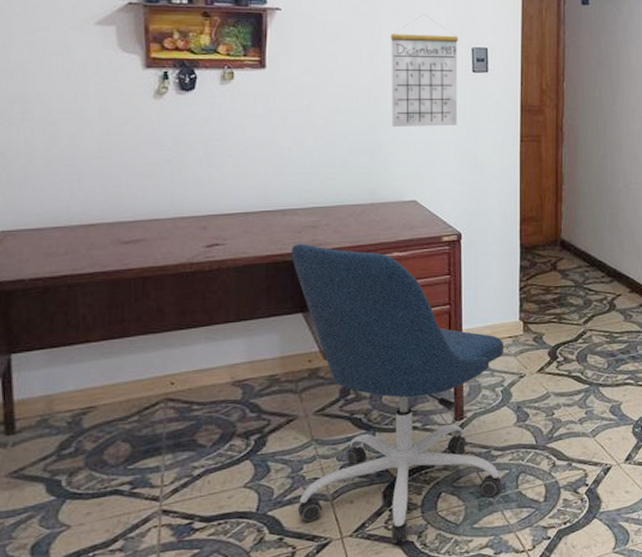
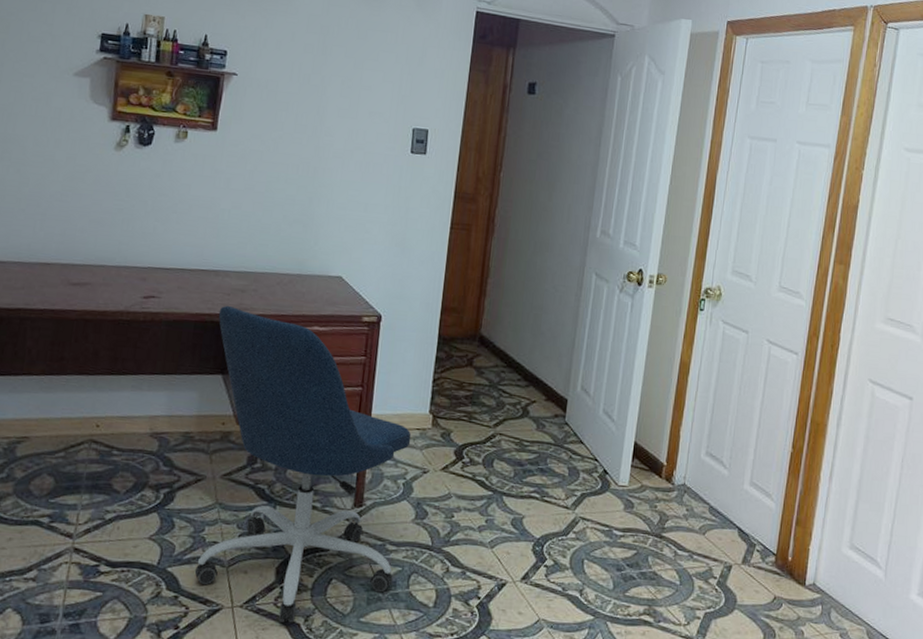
calendar: present [390,13,459,127] -> none [327,90,402,205]

